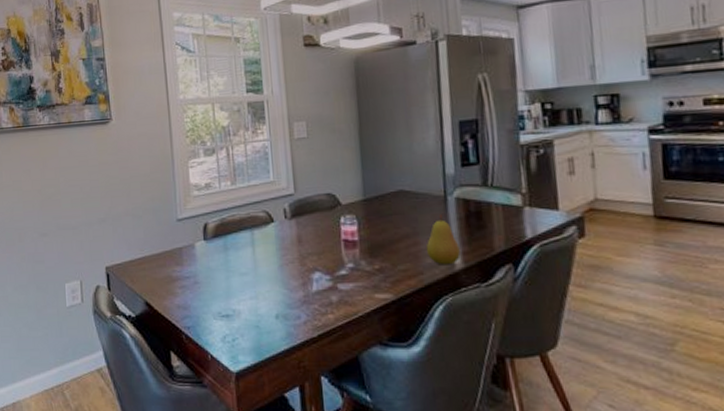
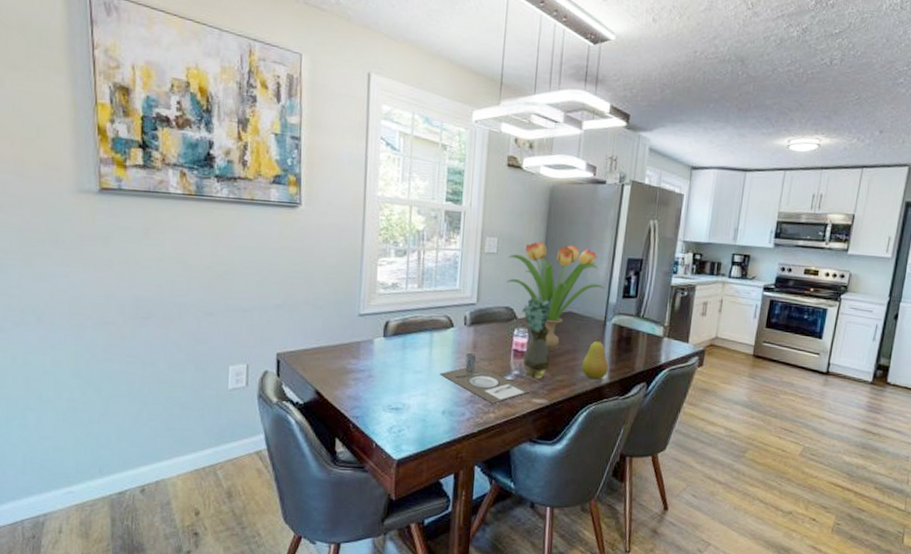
place setting: none [266,249,371,303] -> present [439,353,531,404]
flower arrangement: none [320,116,437,238] -> present [506,241,605,352]
vase: none [345,177,388,270] -> present [521,295,551,379]

